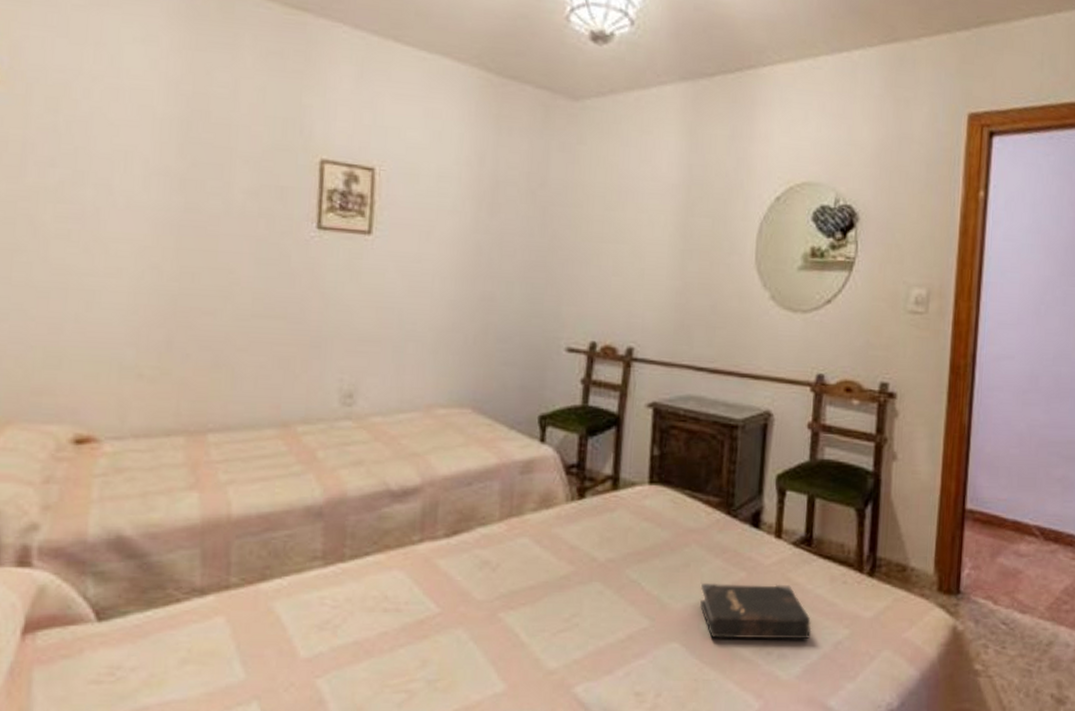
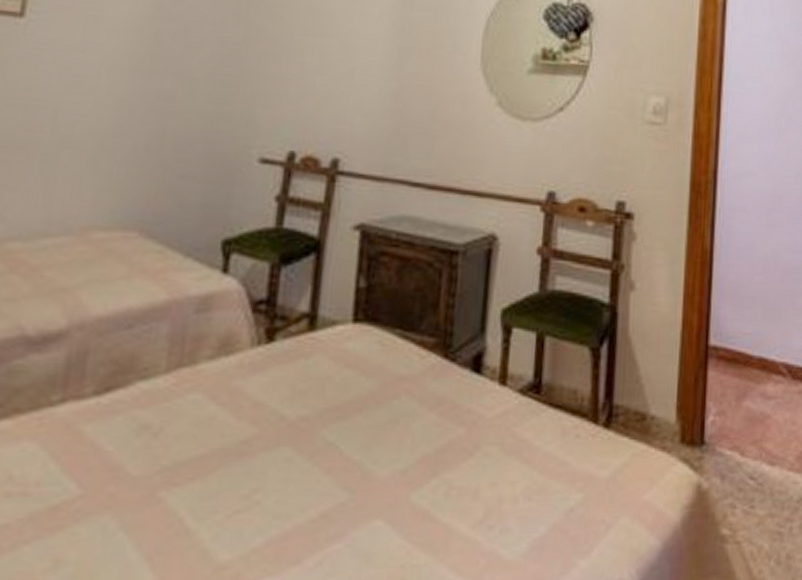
hardback book: present [700,582,812,640] -> none [410,441,540,513]

